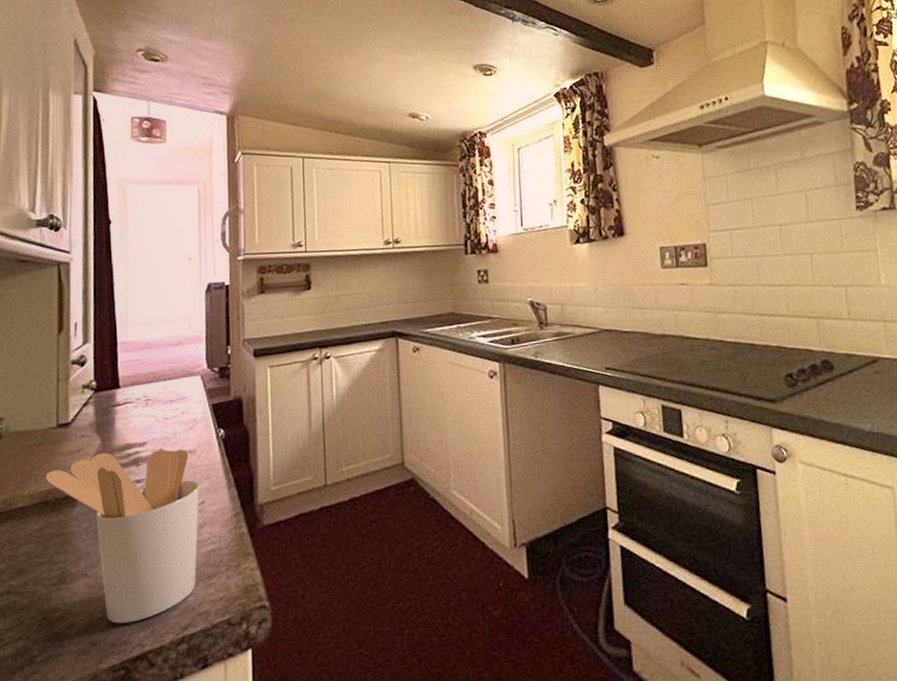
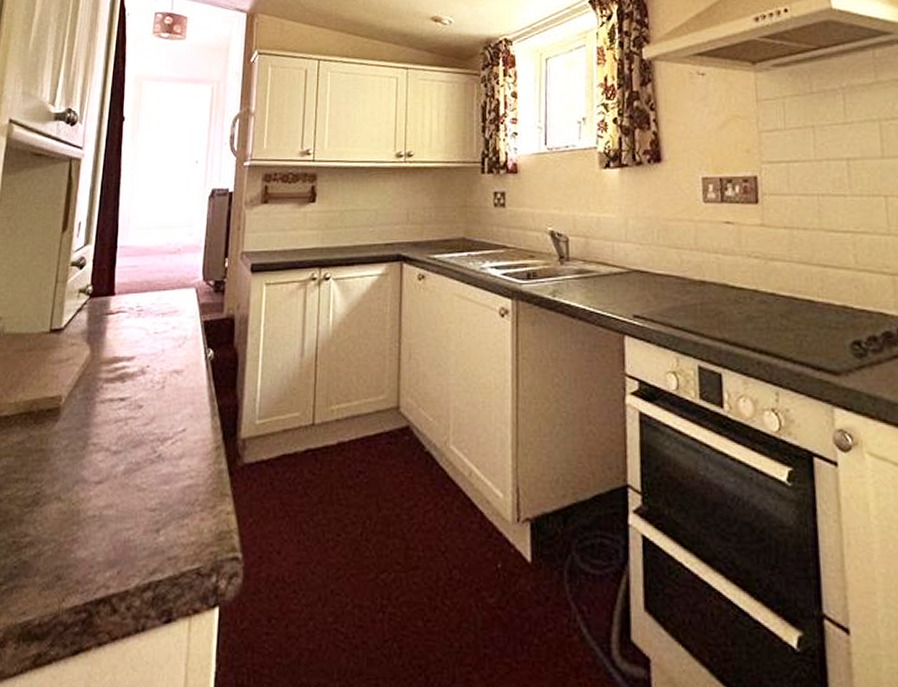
utensil holder: present [45,449,200,624] -> none [32,365,183,559]

